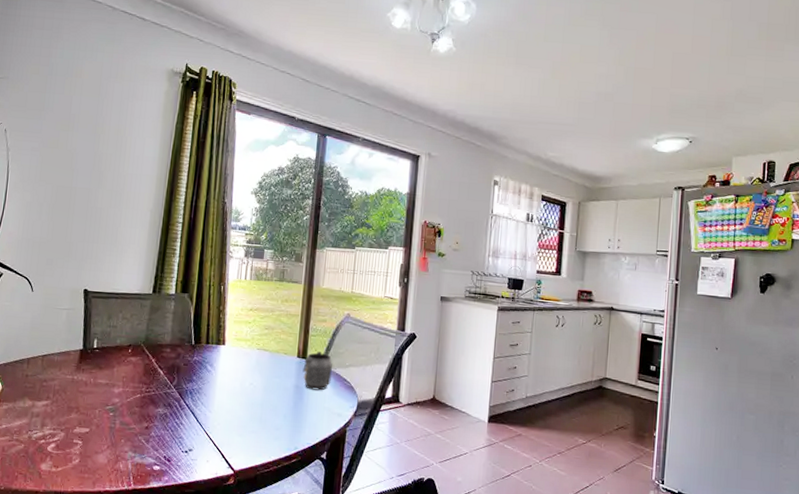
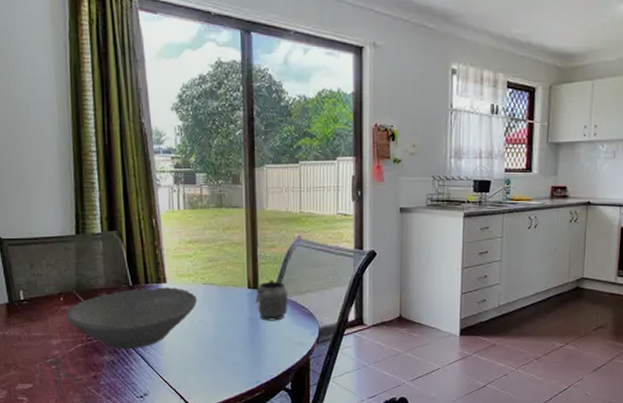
bowl: none [131,348,251,405] -> present [66,287,198,350]

